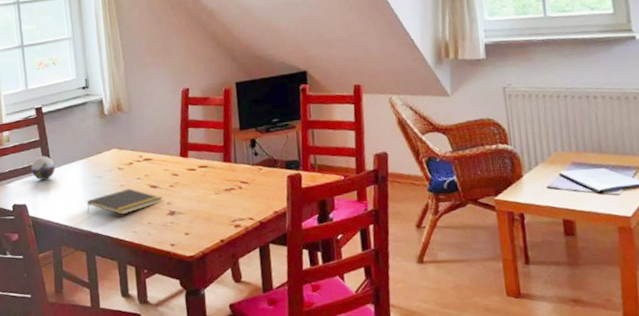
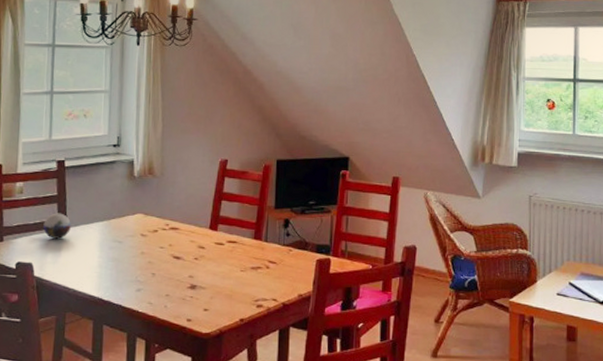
notepad: present [87,188,163,215] -> none [100,257,185,284]

